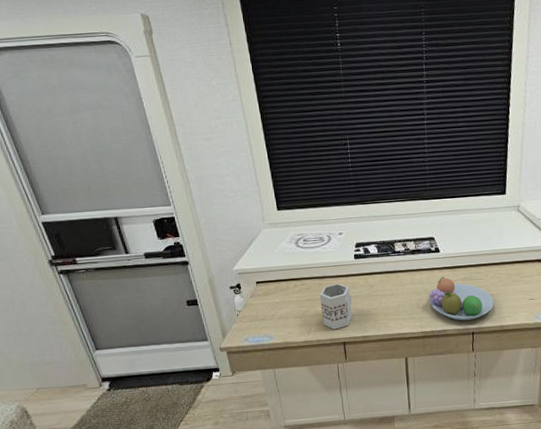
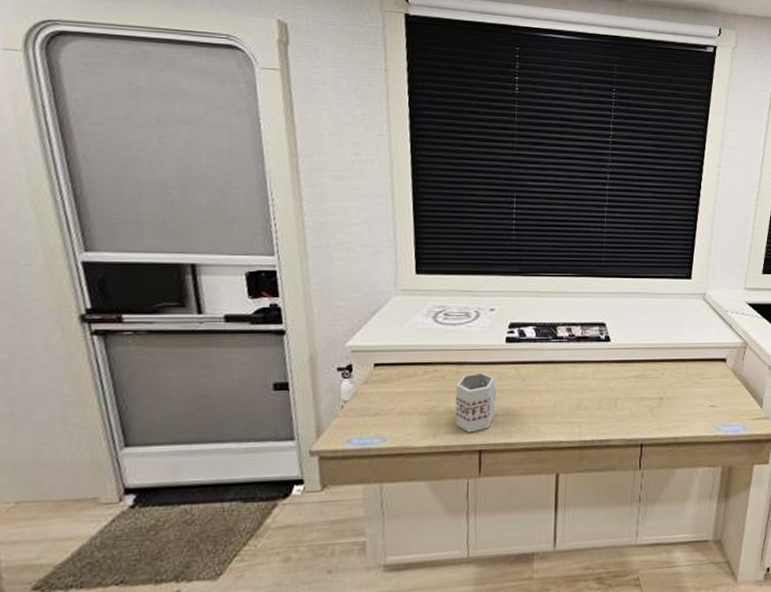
fruit bowl: present [428,276,494,321] -> none [592,372,669,429]

